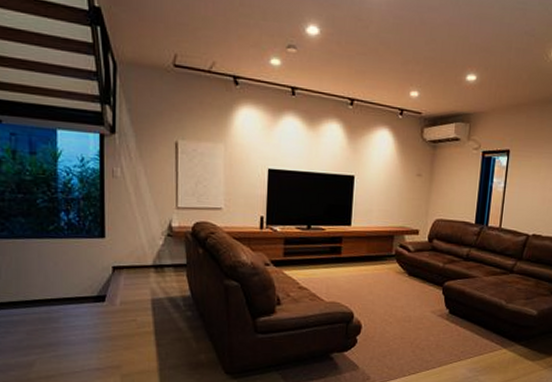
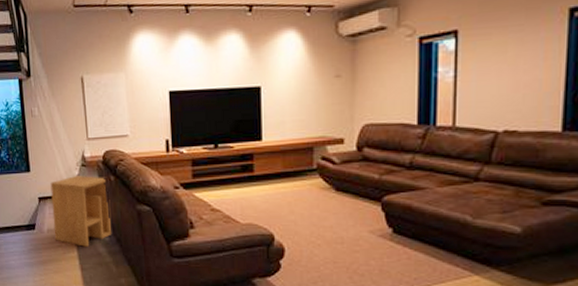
side table: none [128,245,196,321] -> present [50,175,112,247]

